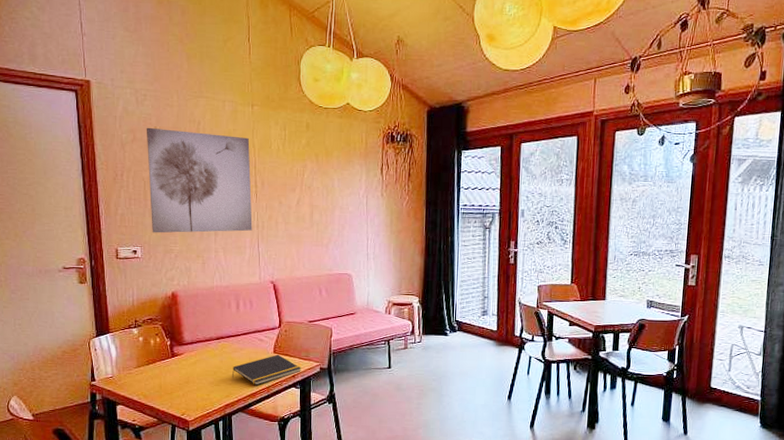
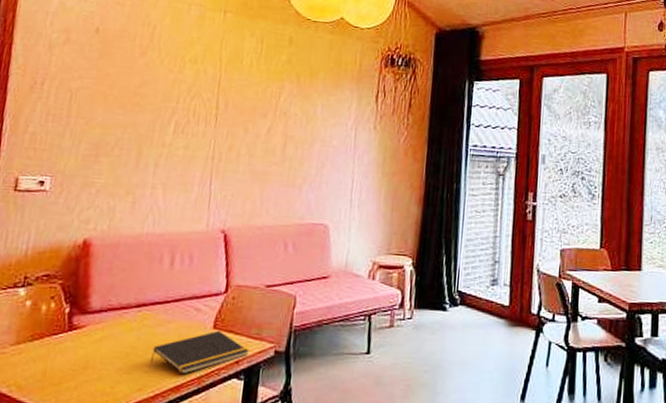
wall art: present [146,127,253,233] -> none [70,27,216,164]

